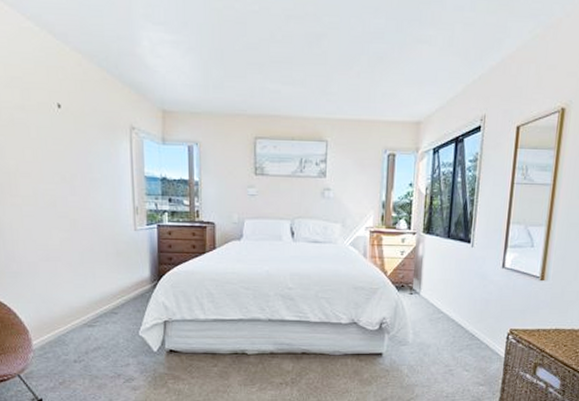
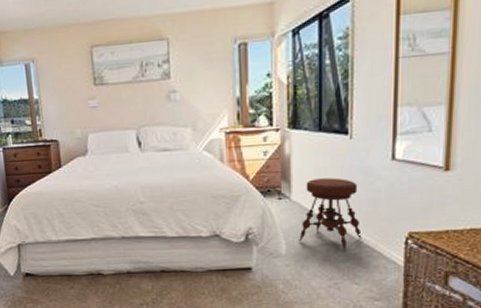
stool: none [424,279,475,343] -> present [299,178,362,251]

